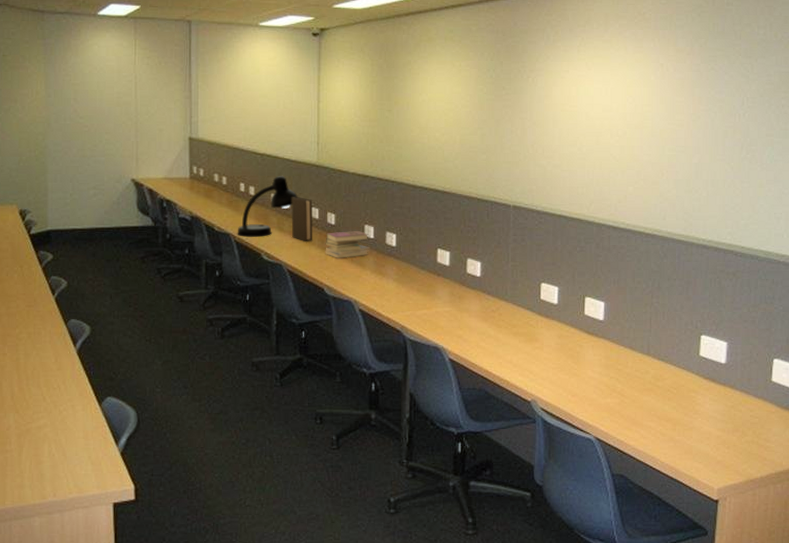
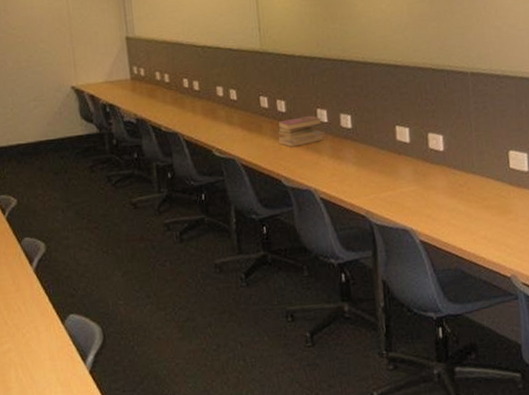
desk lamp: present [237,175,298,237] -> none [185,66,244,134]
binder: present [291,196,312,241] -> none [238,86,264,133]

